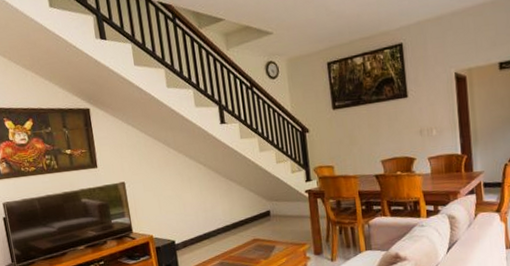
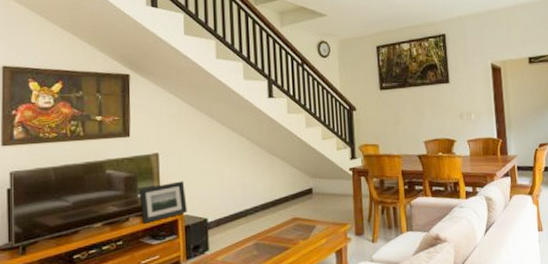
picture frame: none [112,207,156,246] -> present [139,181,187,224]

